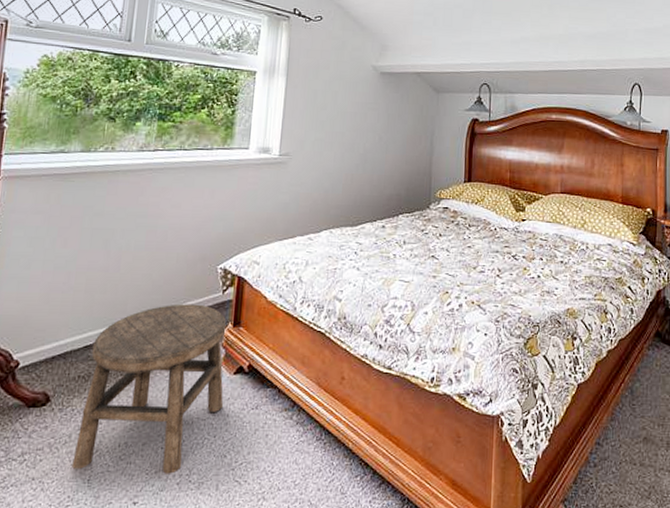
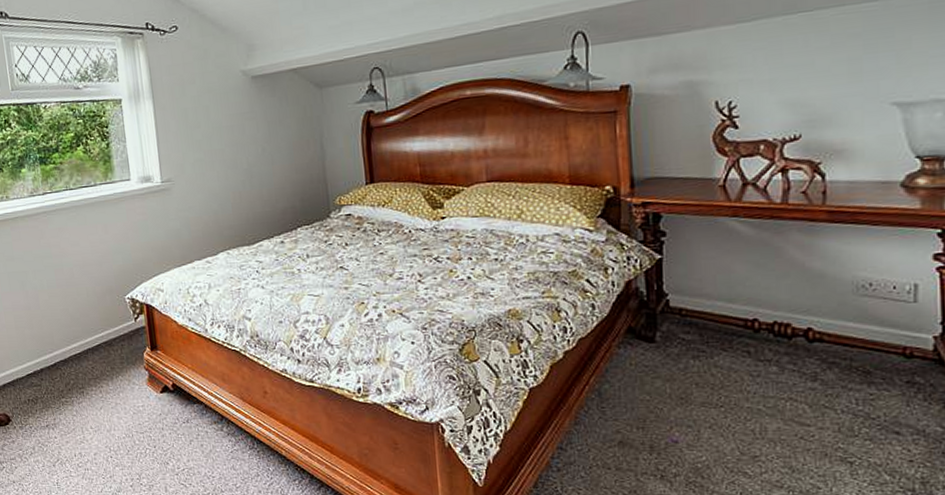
stool: present [72,304,227,474] -> none [33,332,157,478]

